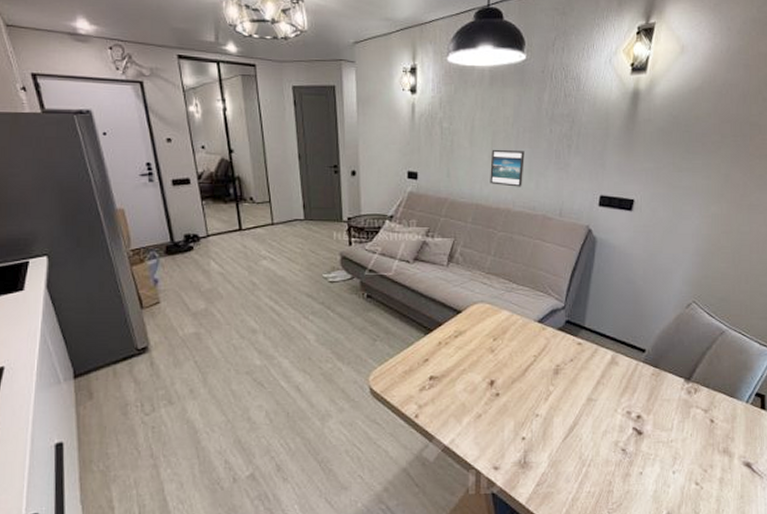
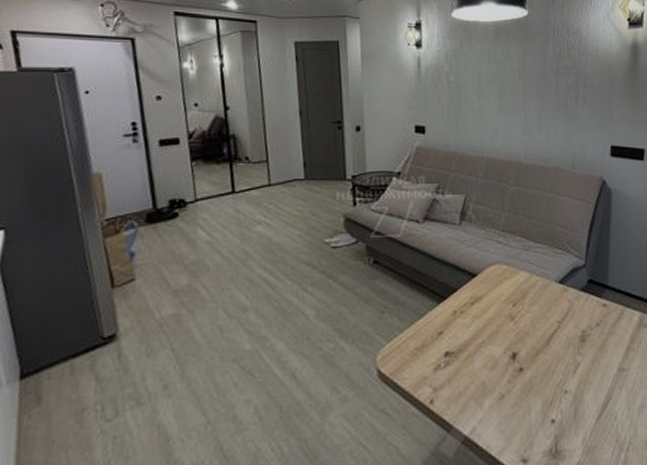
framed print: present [490,149,525,187] -> none [499,101,533,139]

